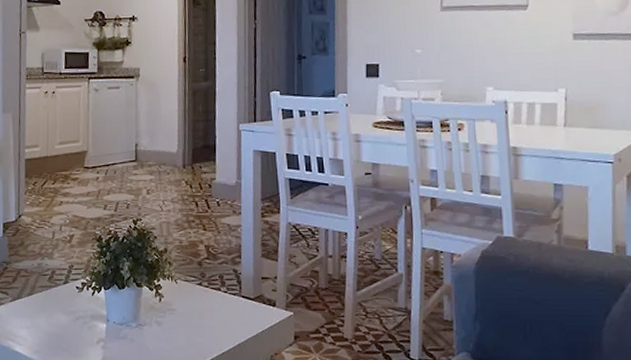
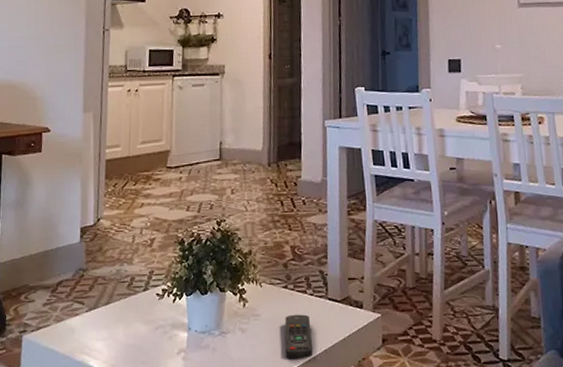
remote control: none [199,310,227,351] -> present [284,314,314,358]

